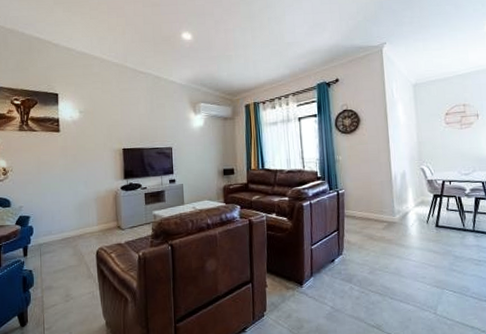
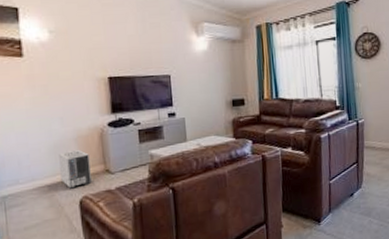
air purifier: none [82,209,106,241] -> present [59,150,92,189]

